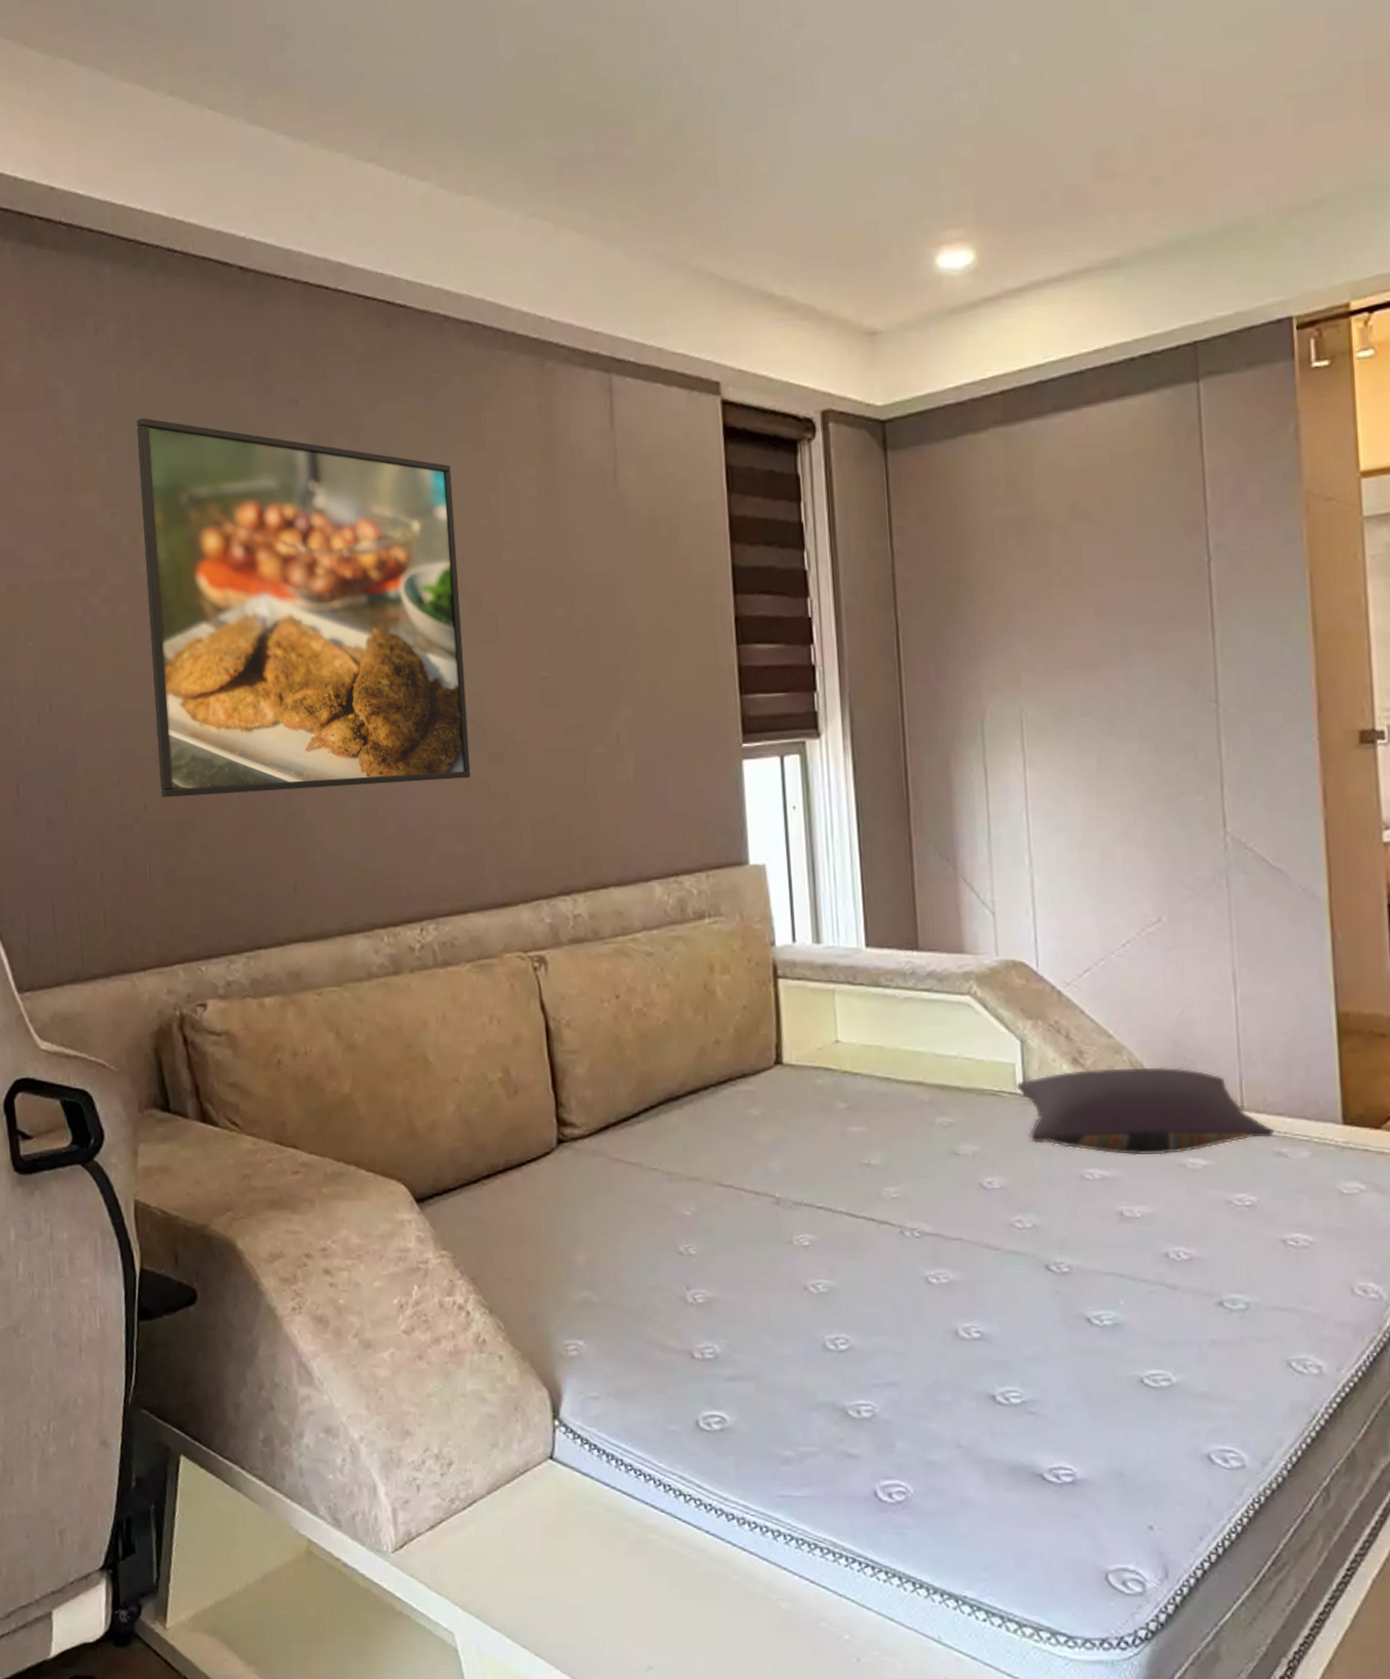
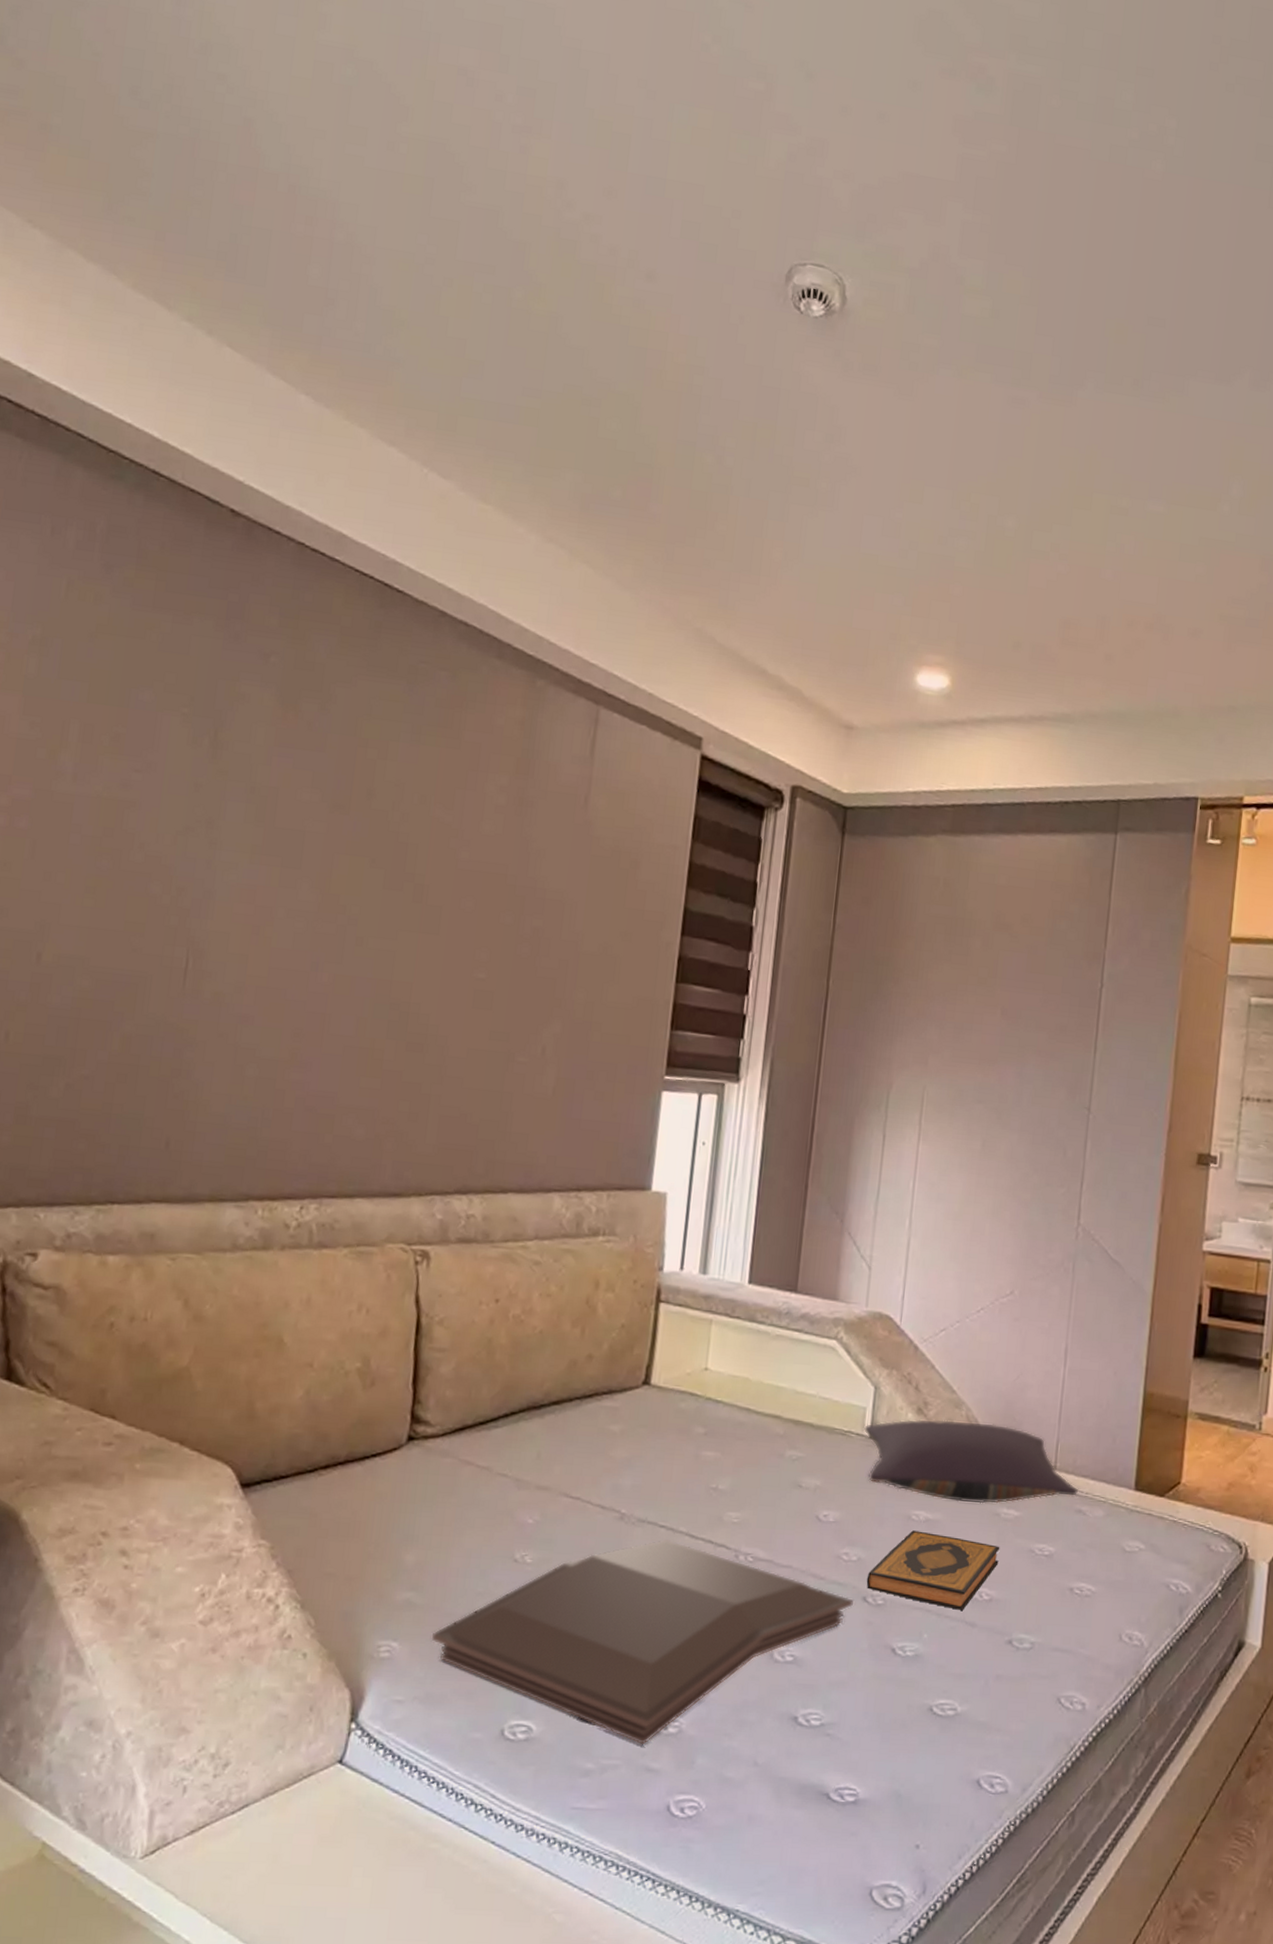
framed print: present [136,417,471,797] -> none [29,632,421,1064]
serving tray: none [614,1220,1036,1431] -> present [432,1539,853,1745]
hardback book: none [1046,1190,1193,1272] -> present [866,1530,1000,1610]

